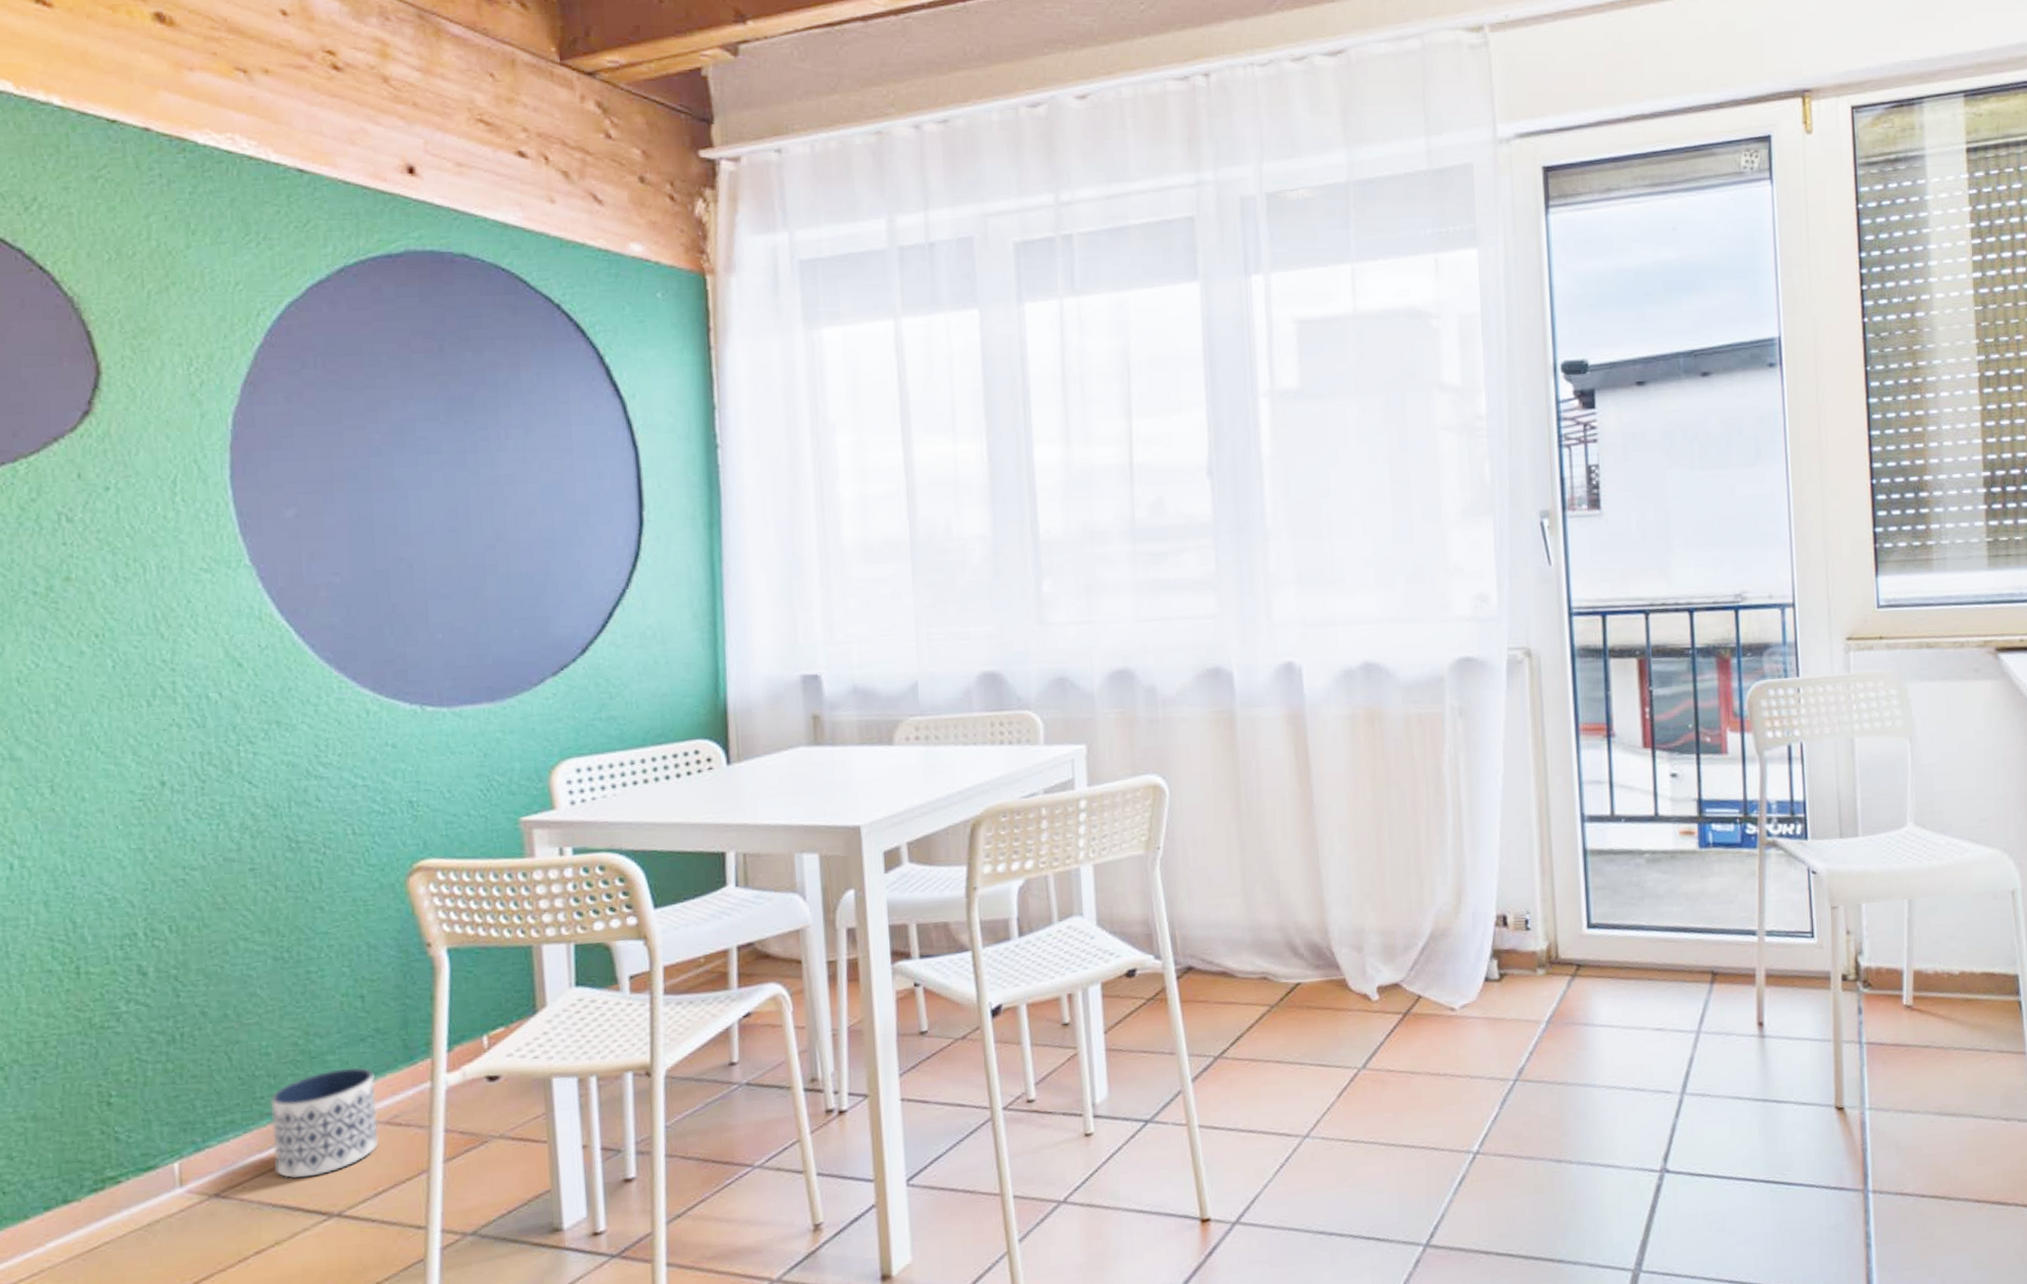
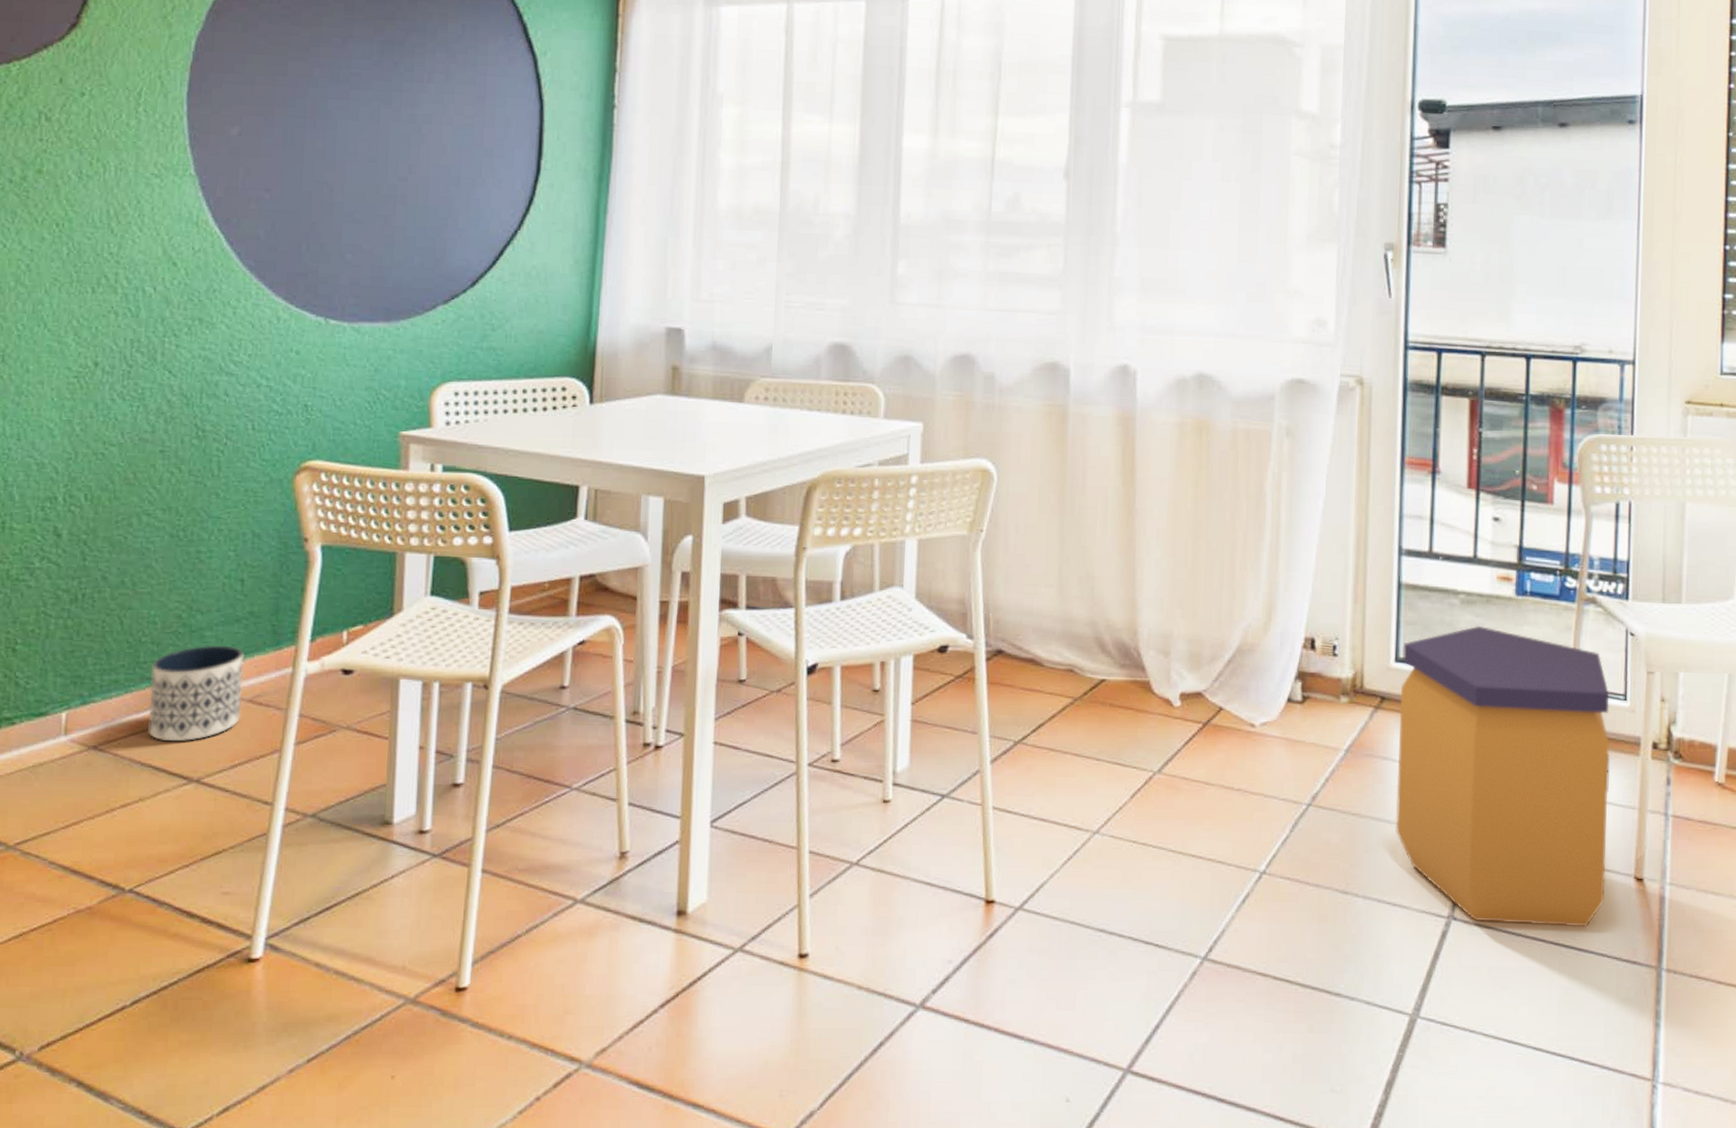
trash can: none [1594,882,1809,1171] -> present [1396,626,1610,927]

